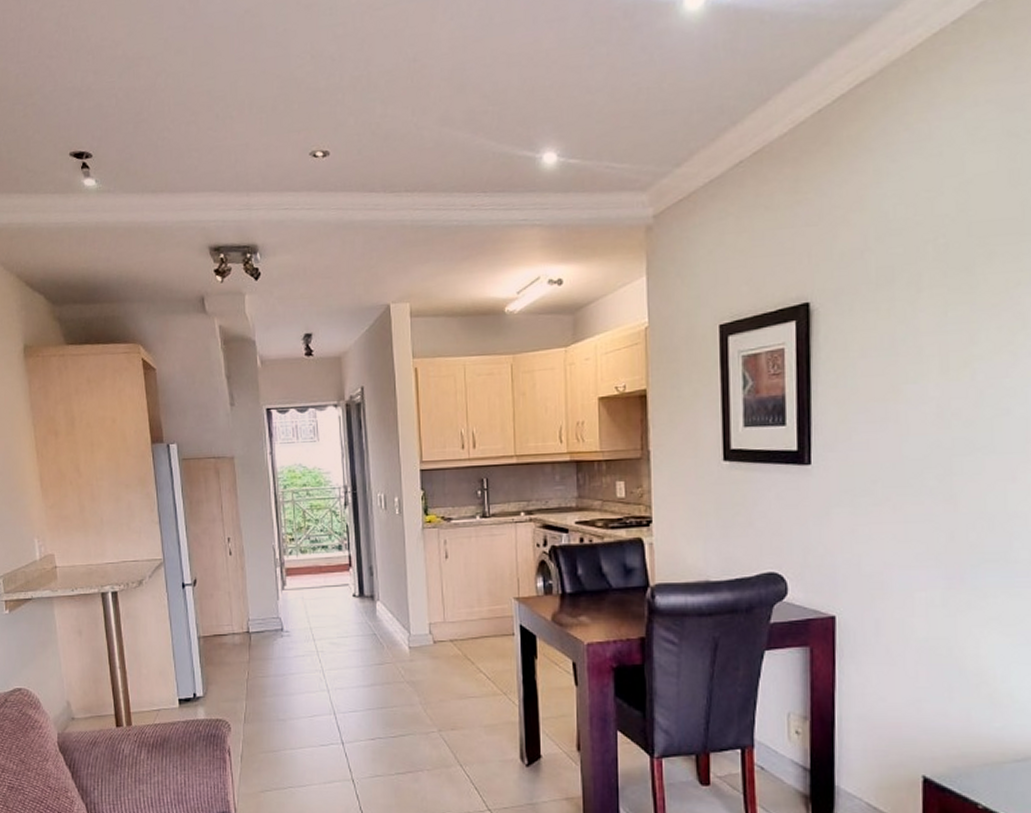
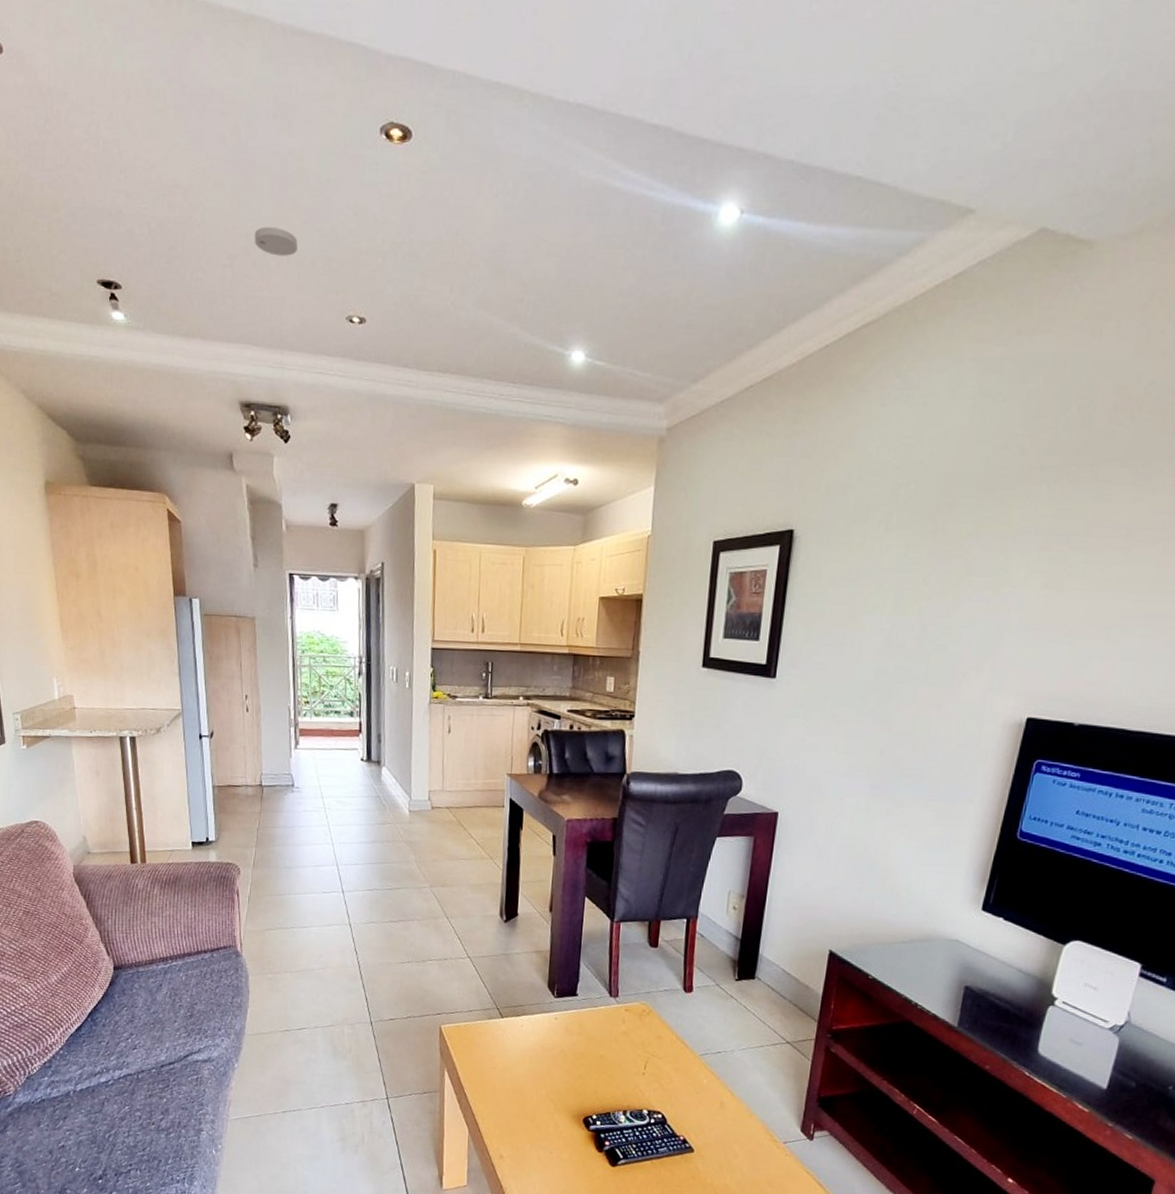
smoke detector: none [216,80,258,106] -> present [254,226,298,256]

